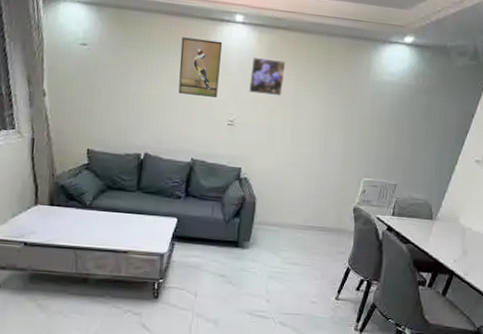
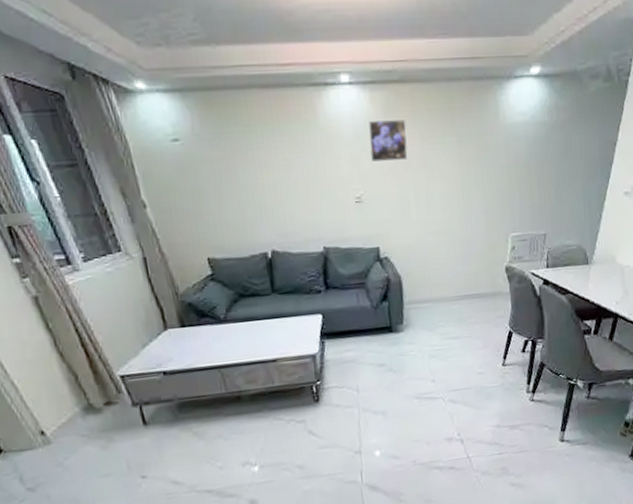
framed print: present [178,37,222,97] -> none [284,109,338,177]

